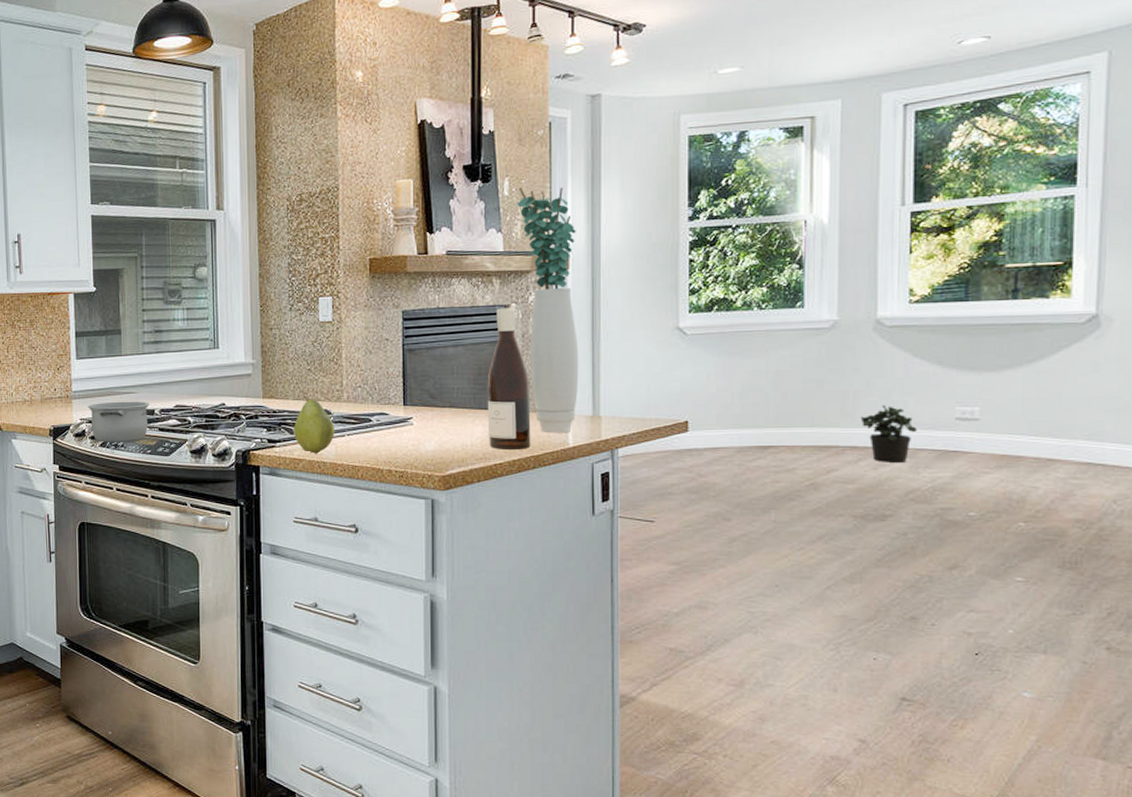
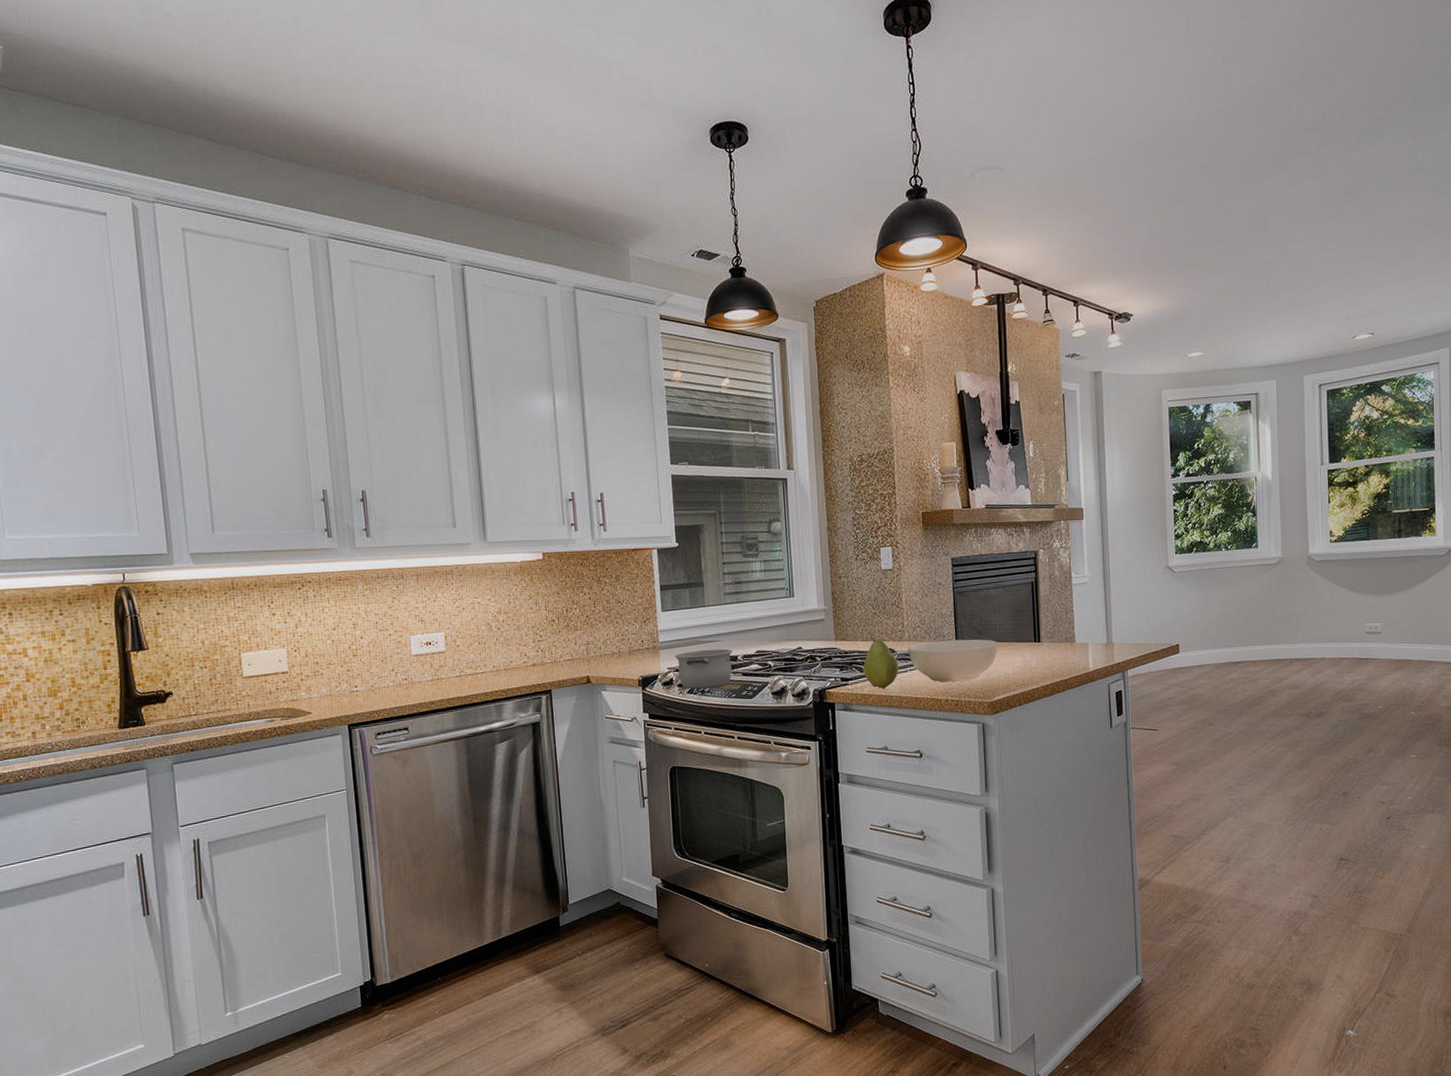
bowl: none [345,403,455,450] -> present [906,639,999,682]
bottle: present [487,307,531,451] -> none [1023,553,1060,677]
vase: present [517,187,579,433] -> none [1040,449,1095,660]
potted plant: present [860,404,918,462] -> none [1301,624,1341,670]

